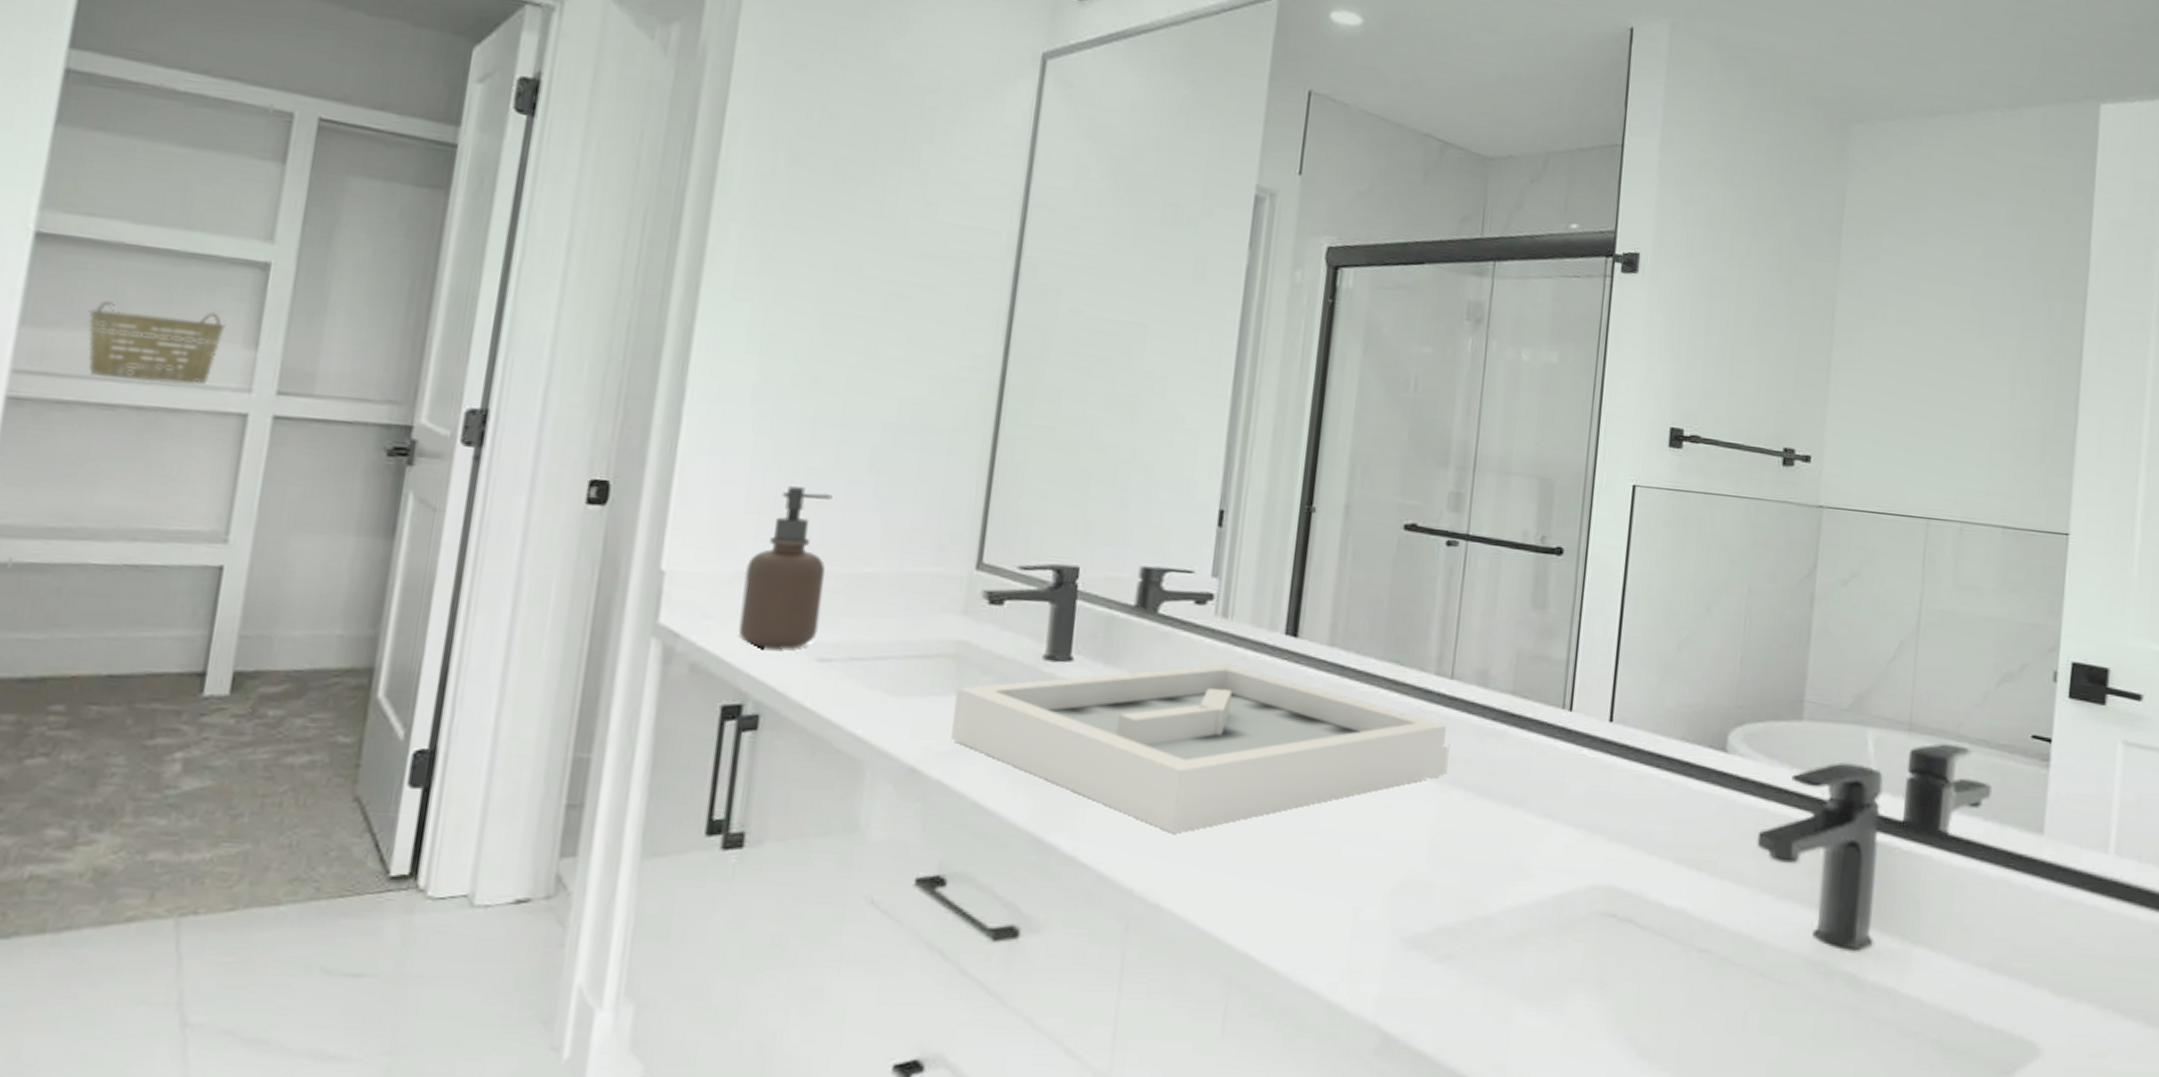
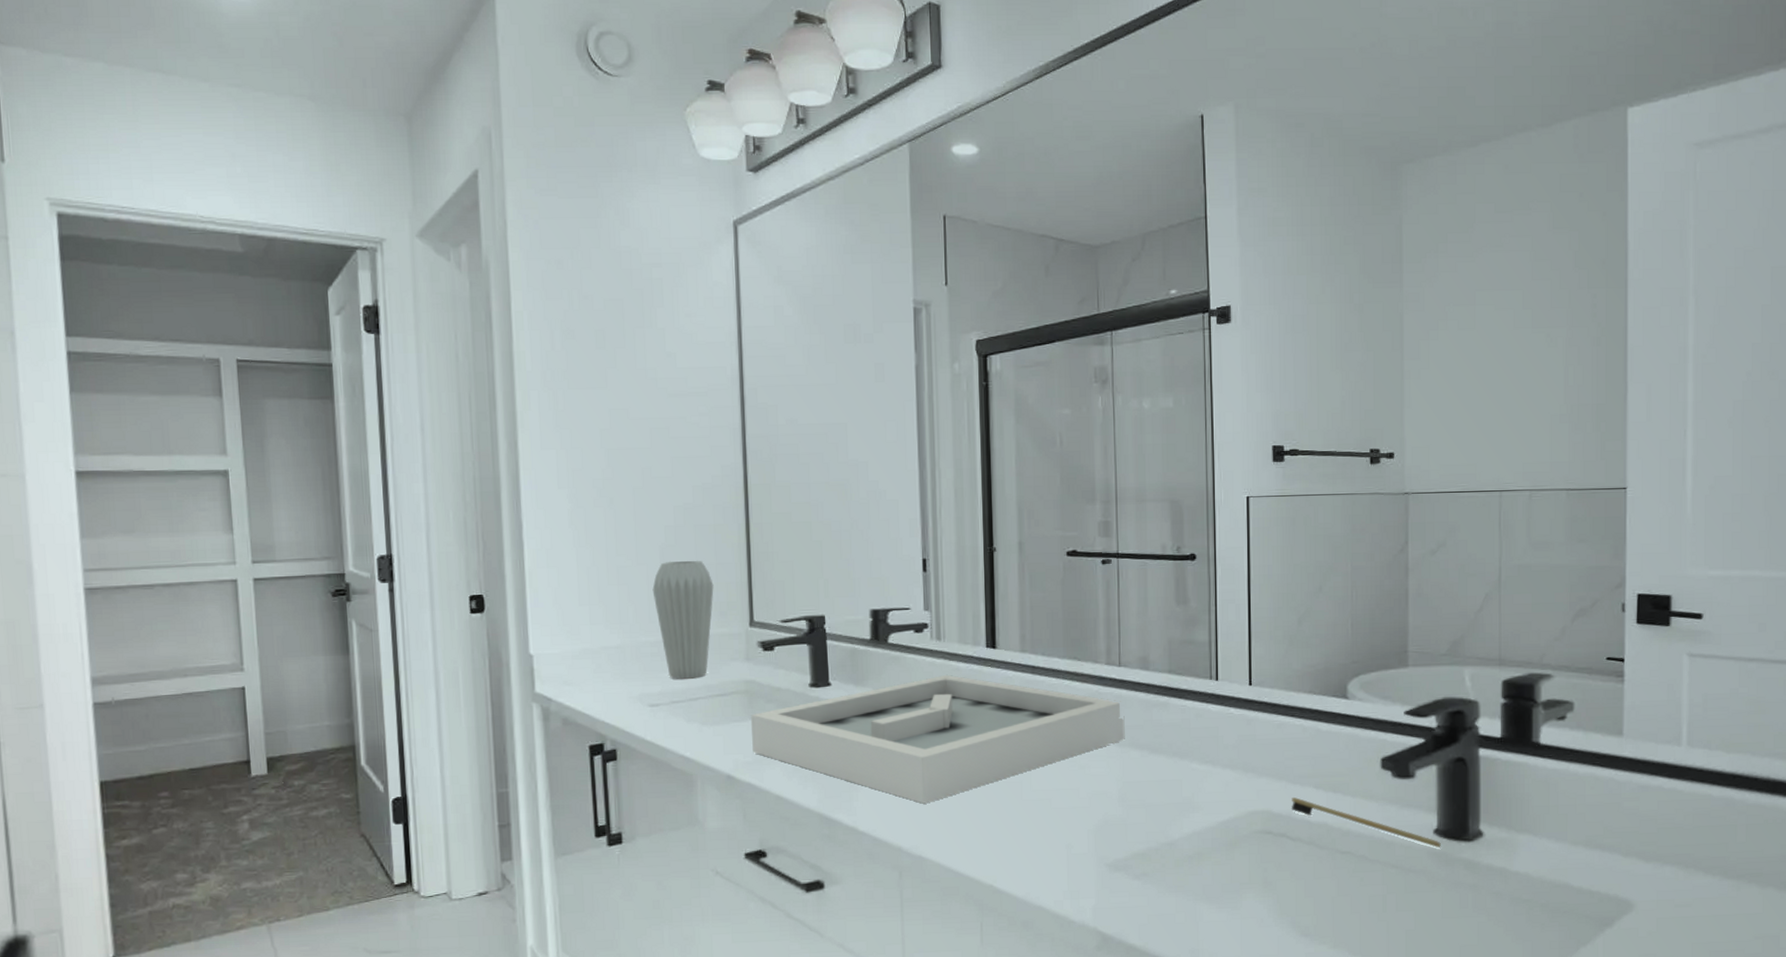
basket: present [88,300,226,385] -> none [121,510,209,566]
soap dispenser: present [738,486,833,649] -> none [587,582,646,701]
vase: none [850,469,937,630] -> present [652,560,714,679]
toothbrush: none [1644,873,1821,955] -> present [1292,797,1441,848]

